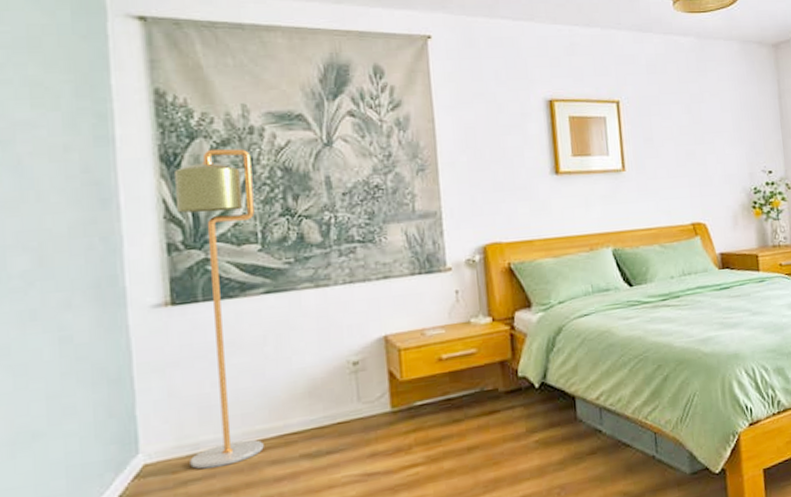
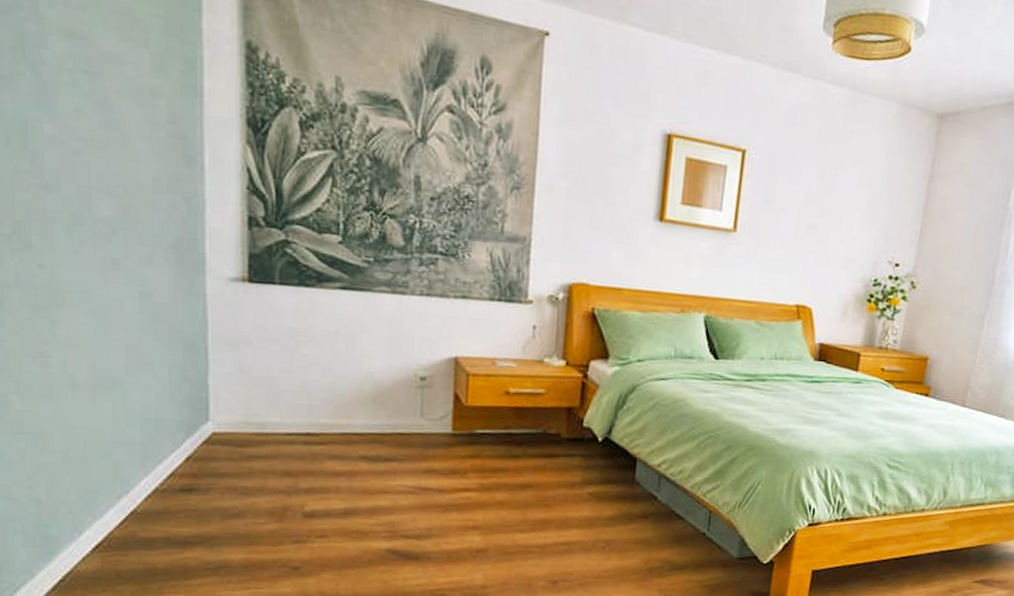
floor lamp: present [175,148,264,470] -> none [255,121,340,451]

